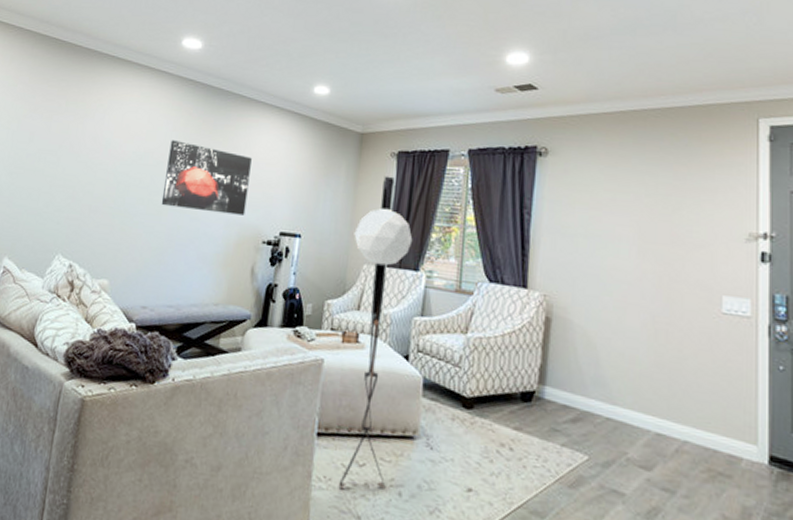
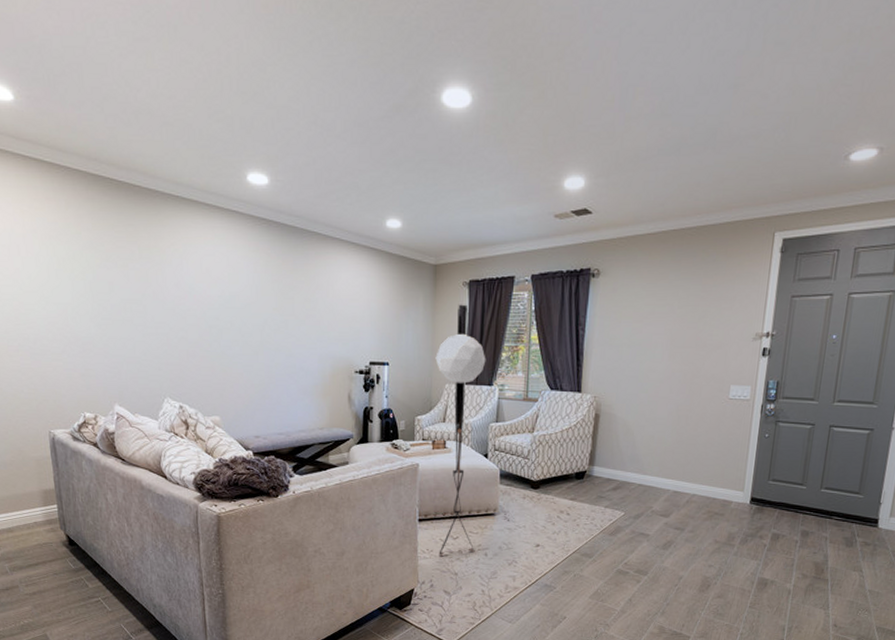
wall art: present [161,140,252,216] -> none [254,282,336,349]

